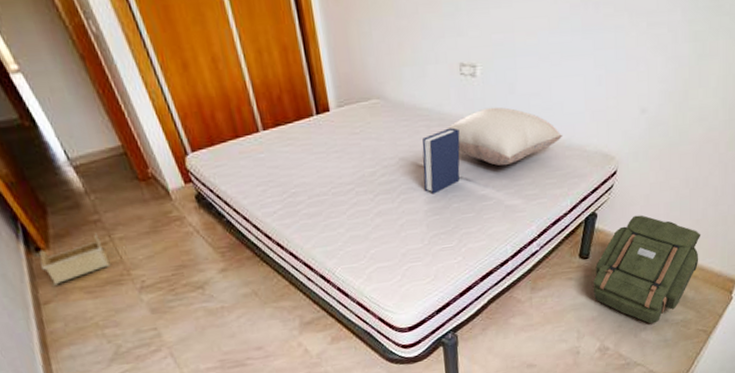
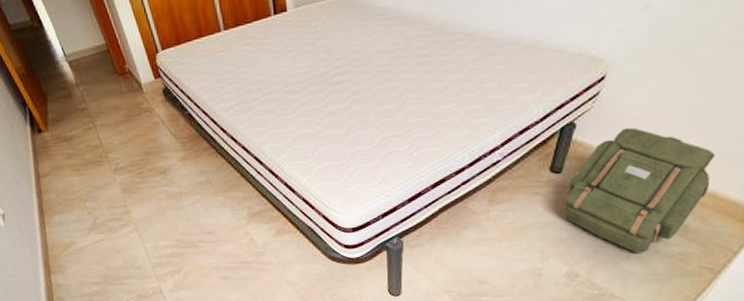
storage bin: present [39,234,111,286] -> none [41,120,93,162]
hardback book: present [422,127,460,195] -> none [377,27,419,96]
pillow: present [446,107,562,166] -> none [405,4,539,68]

